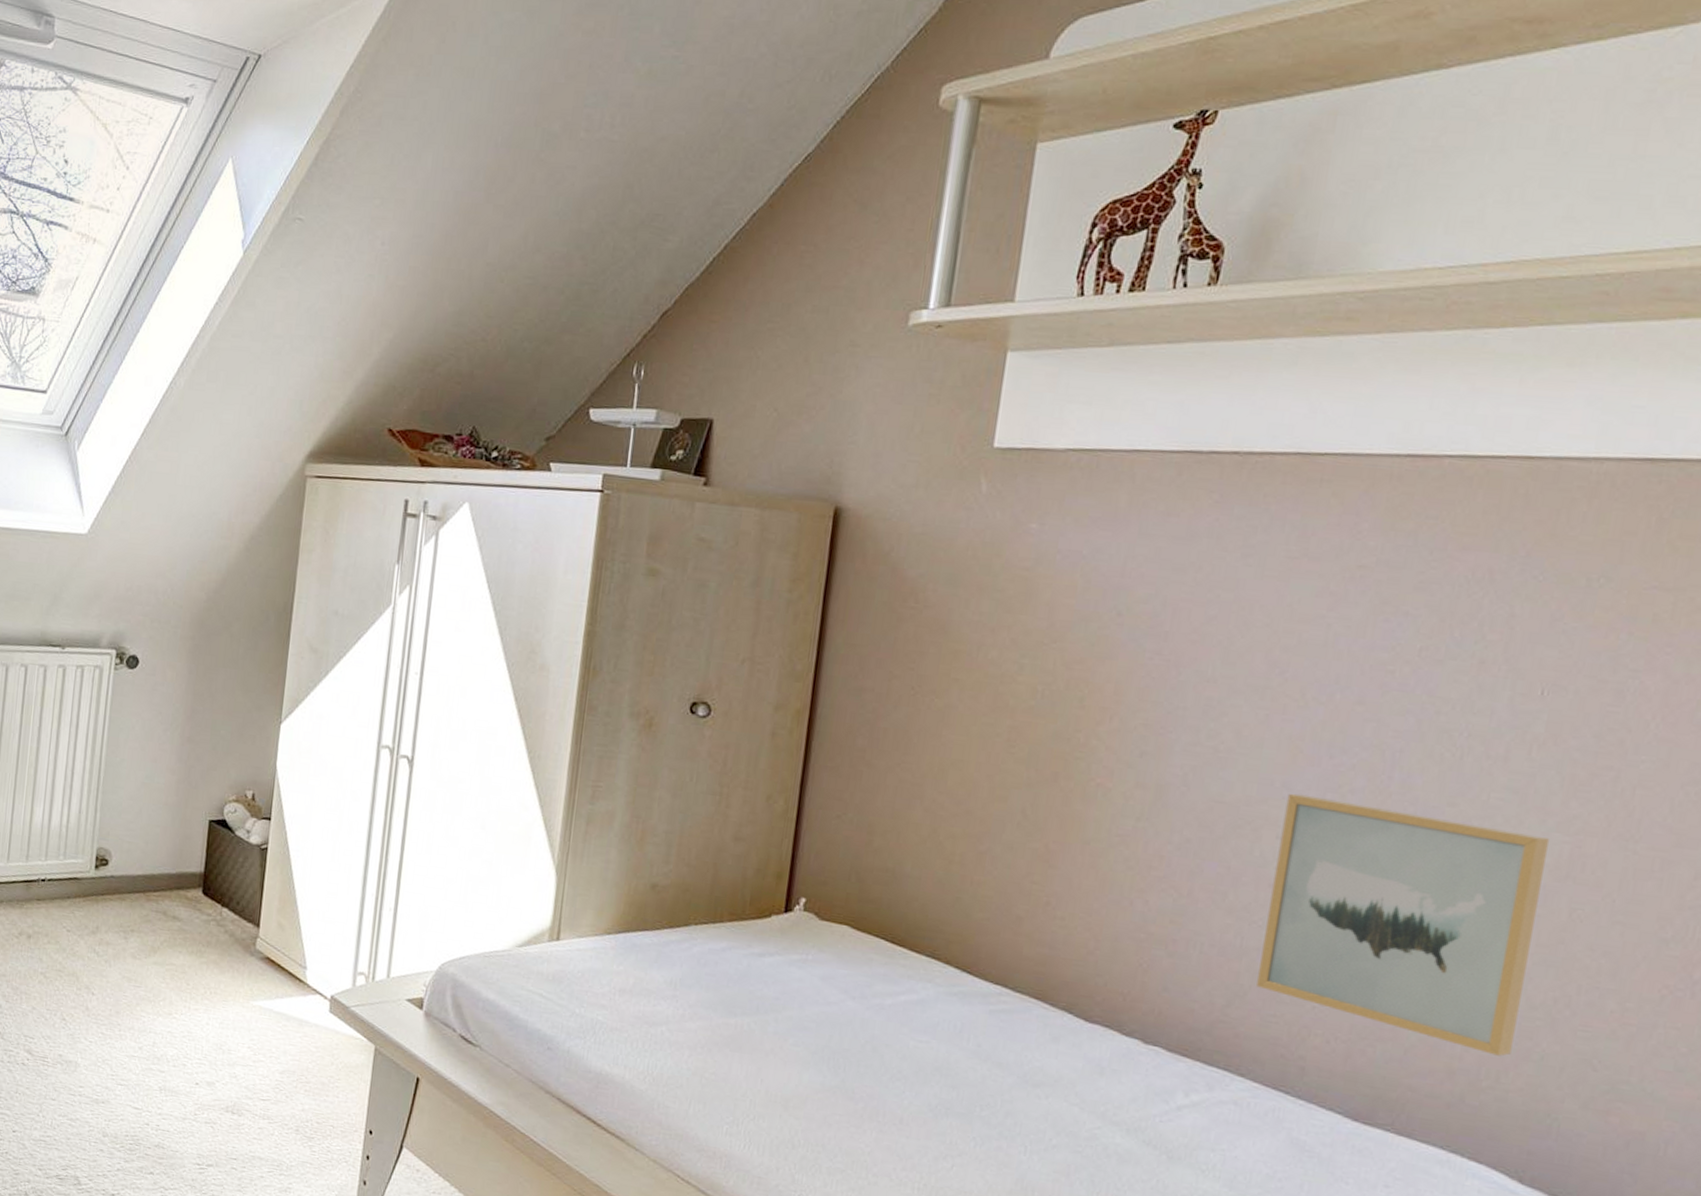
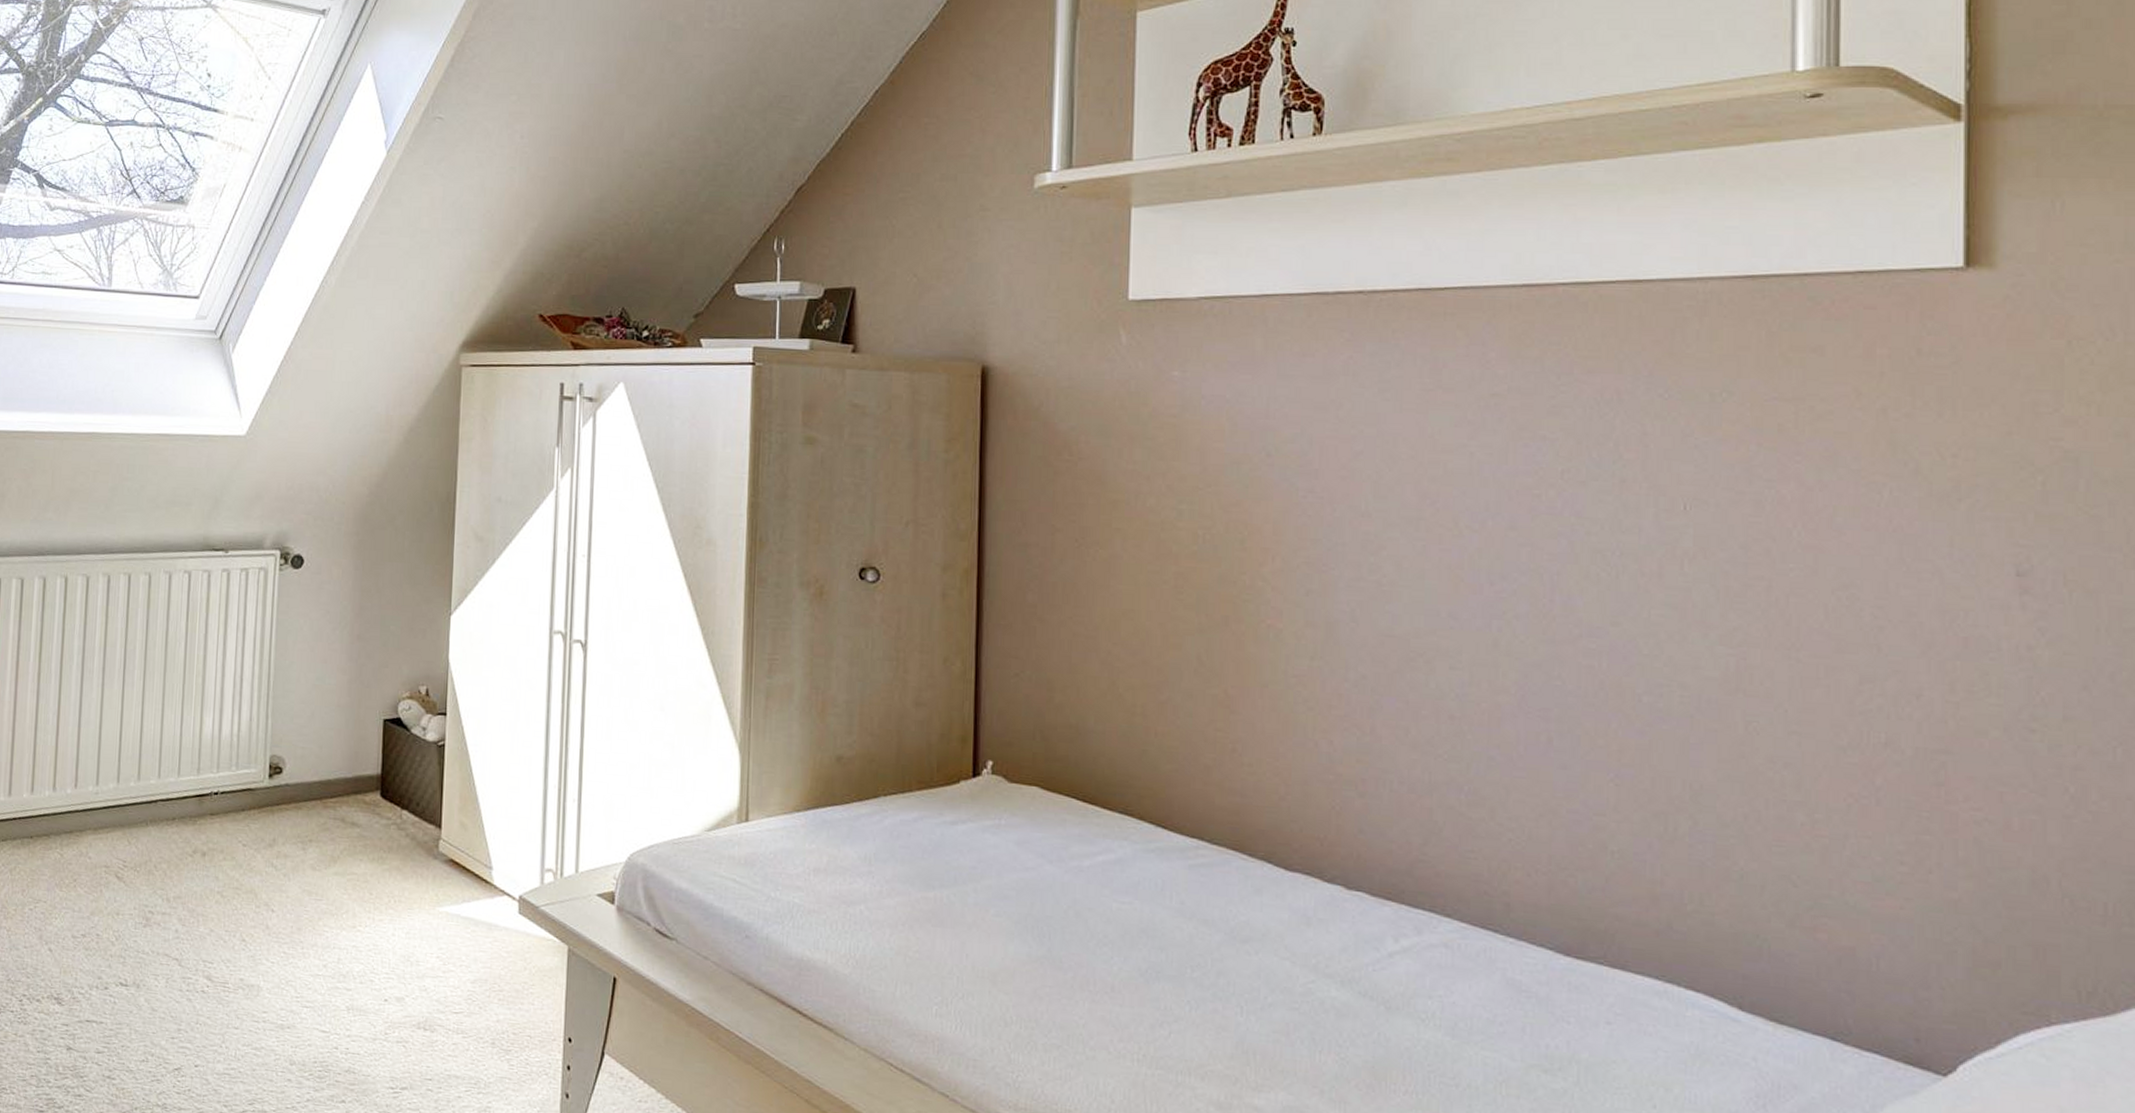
wall art: present [1256,793,1549,1056] -> none [1451,622,1714,878]

